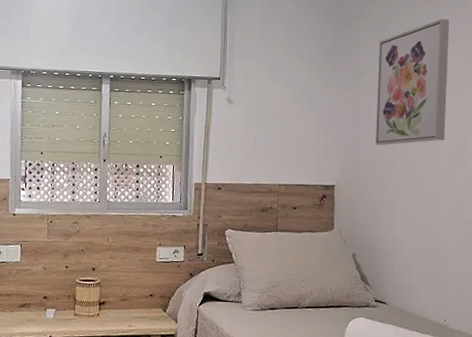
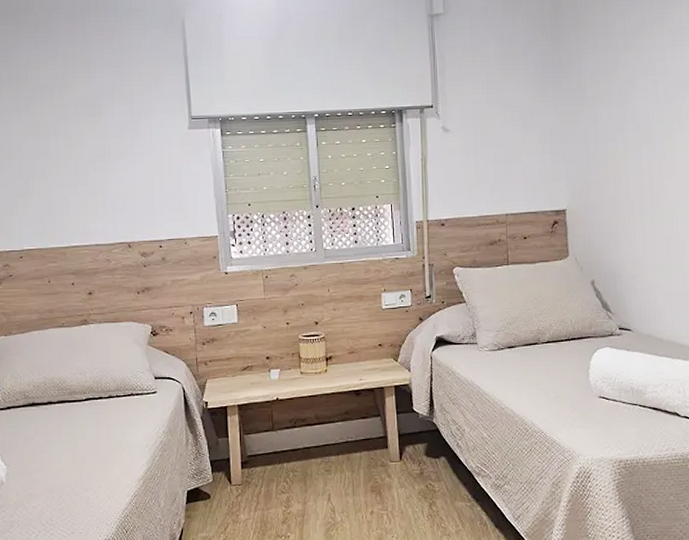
wall art: present [375,18,450,146] -> none [601,18,681,163]

